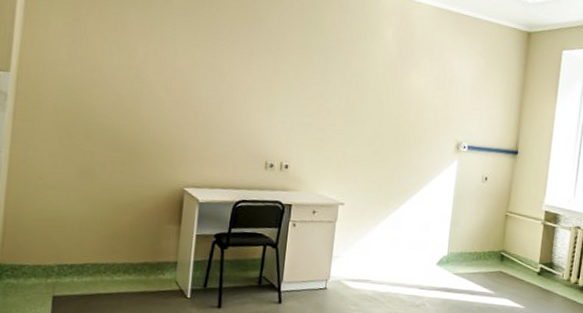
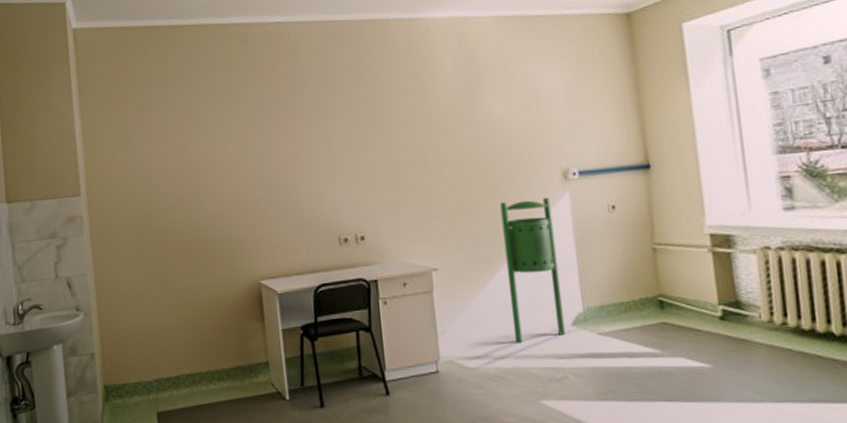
trash can: none [392,159,443,274] -> present [500,197,565,343]

